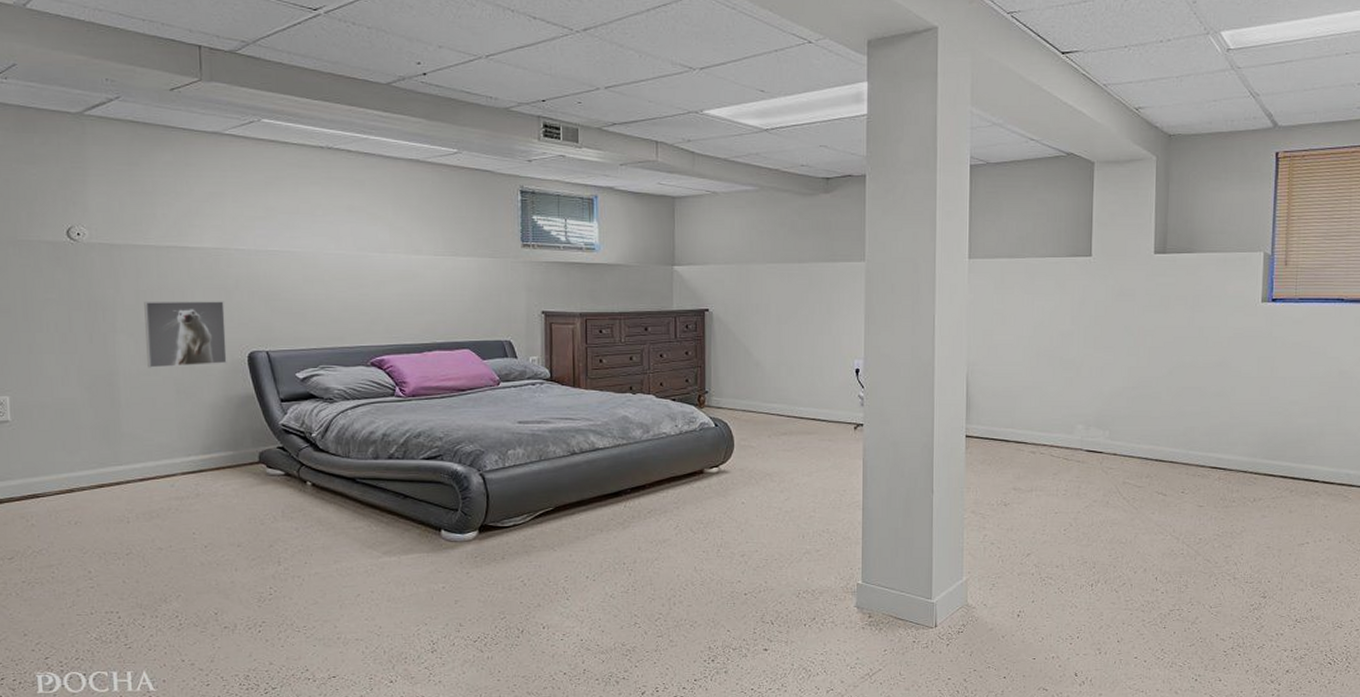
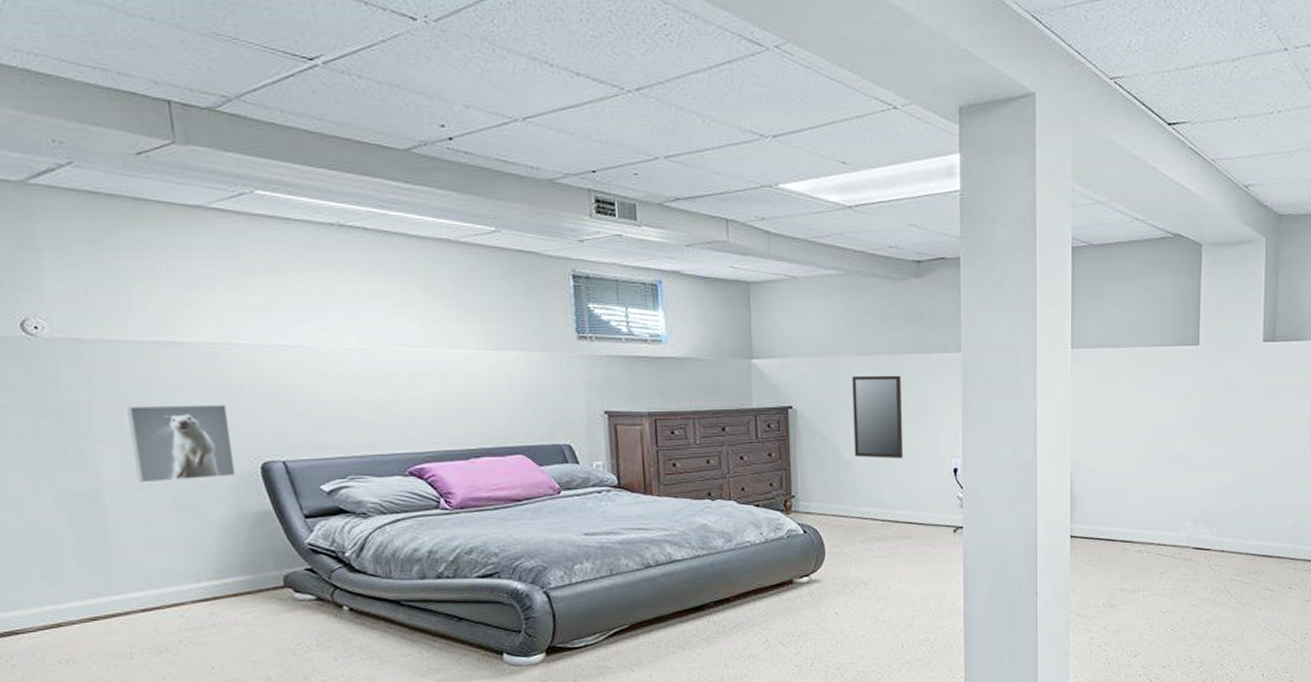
home mirror: none [764,281,810,360] -> present [852,375,904,459]

